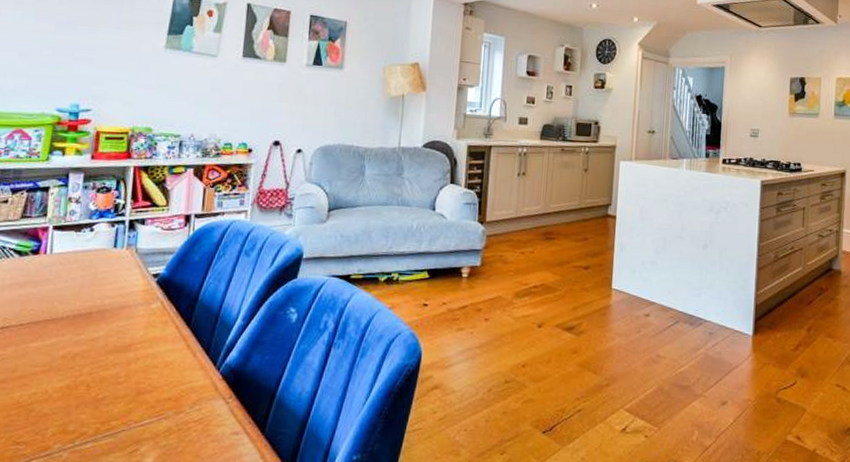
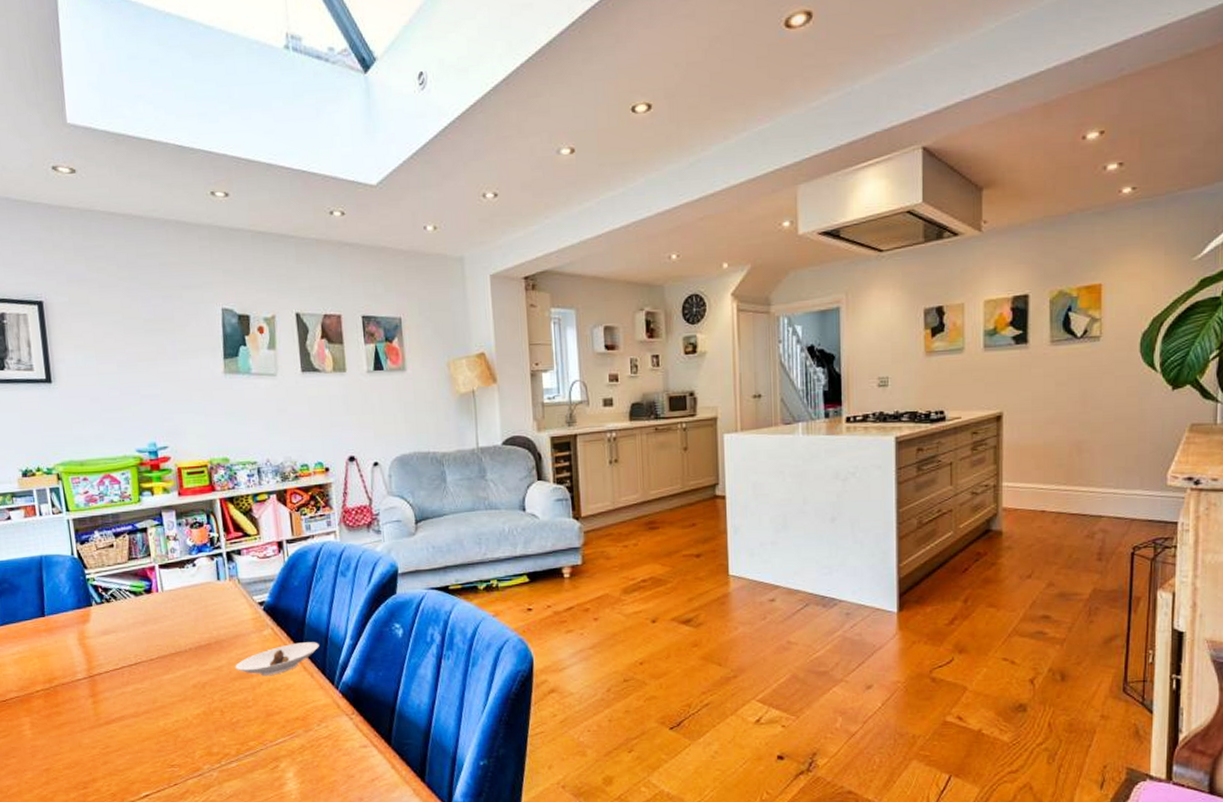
saucer: none [113,319,209,352] -> present [235,642,319,676]

